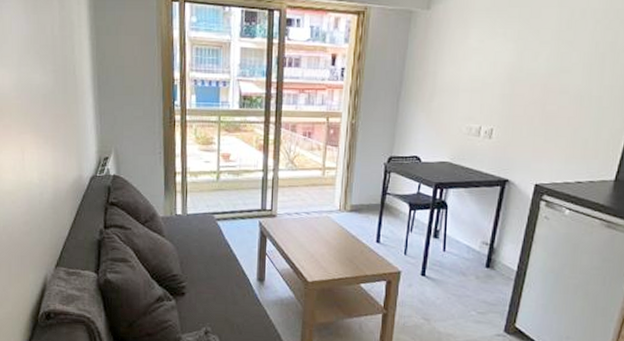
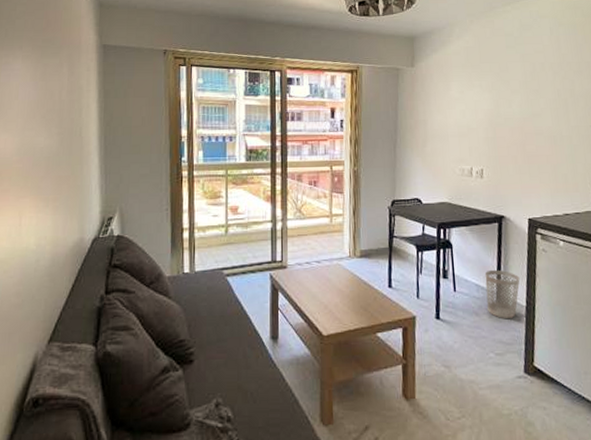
wastebasket: none [476,233,515,281] -> present [484,269,520,318]

